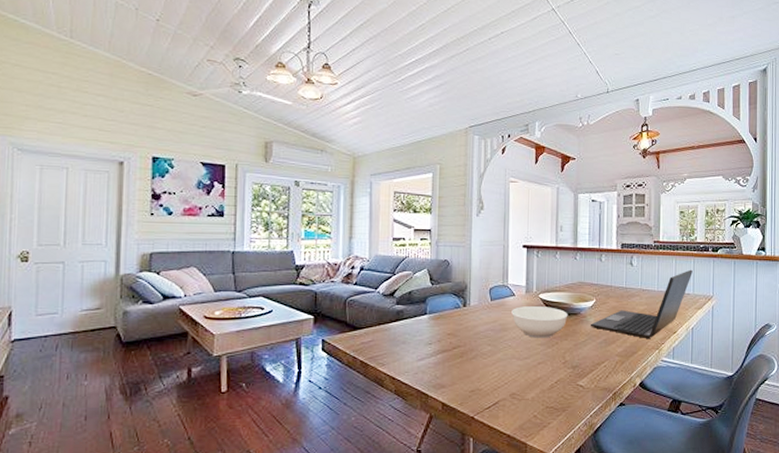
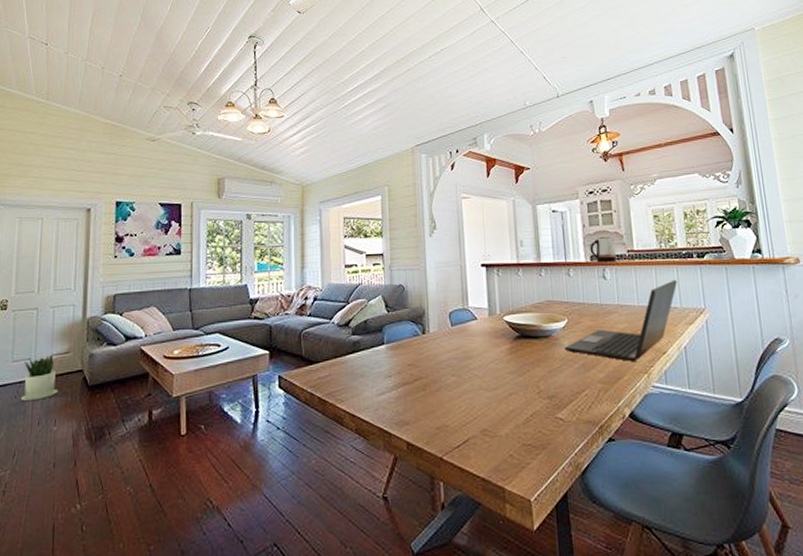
planter: none [46,309,90,356] -> present [20,354,59,402]
bowl: present [511,306,568,338] -> none [475,330,538,366]
kettle: none [621,227,644,251] -> present [589,236,617,263]

